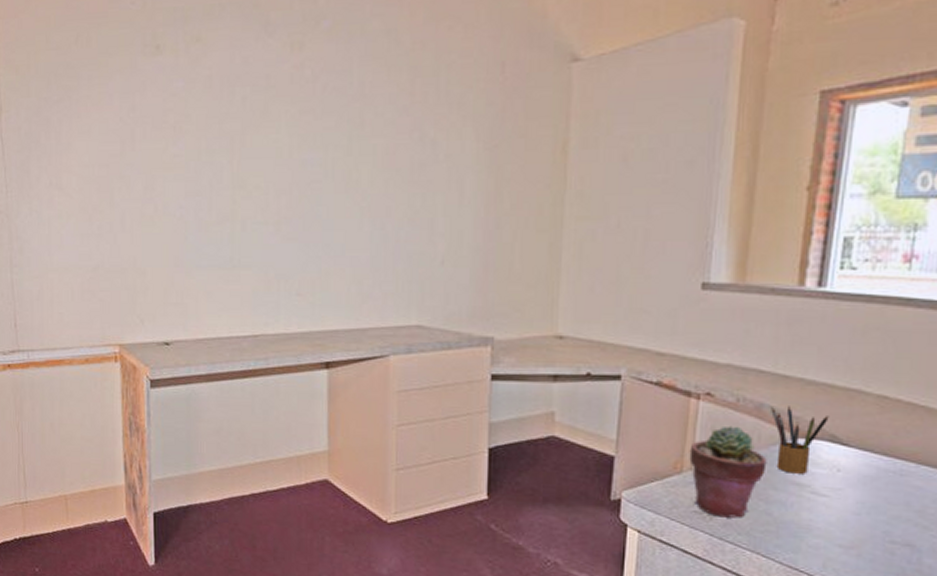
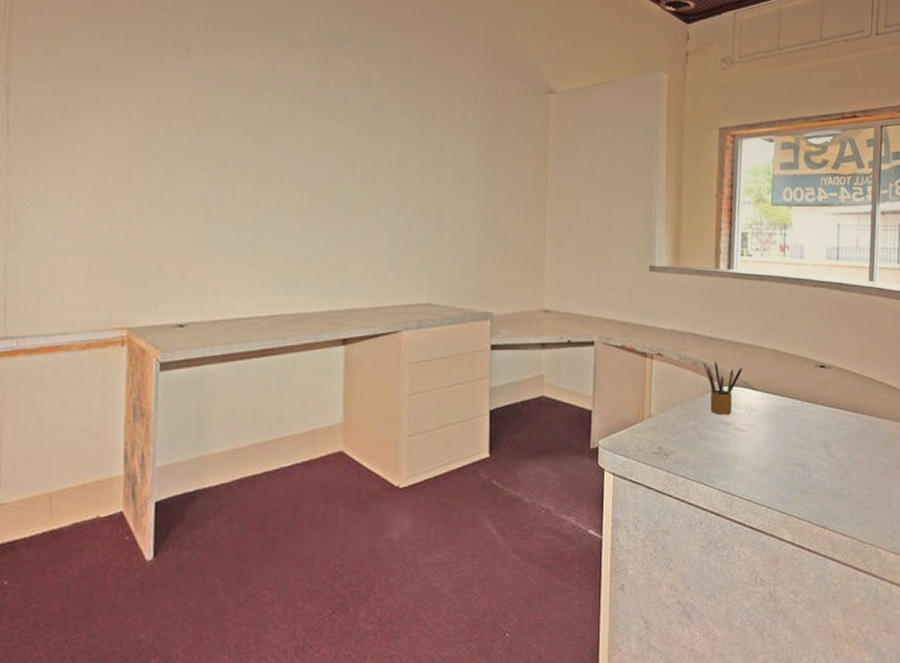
potted succulent: present [689,426,767,518] -> none [648,379,704,456]

